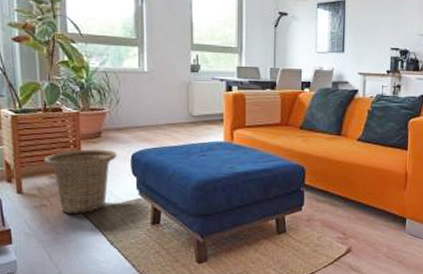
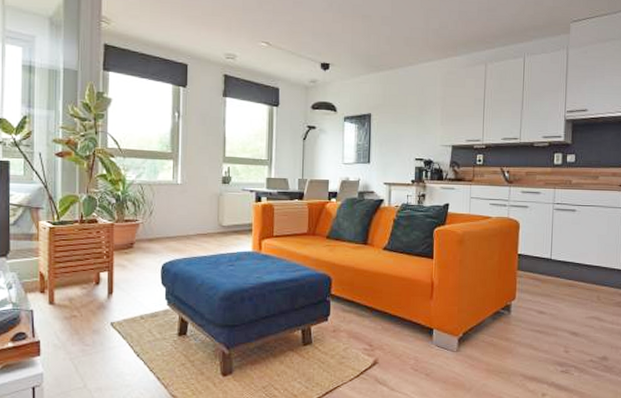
basket: present [43,149,117,215] -> none [76,259,148,326]

